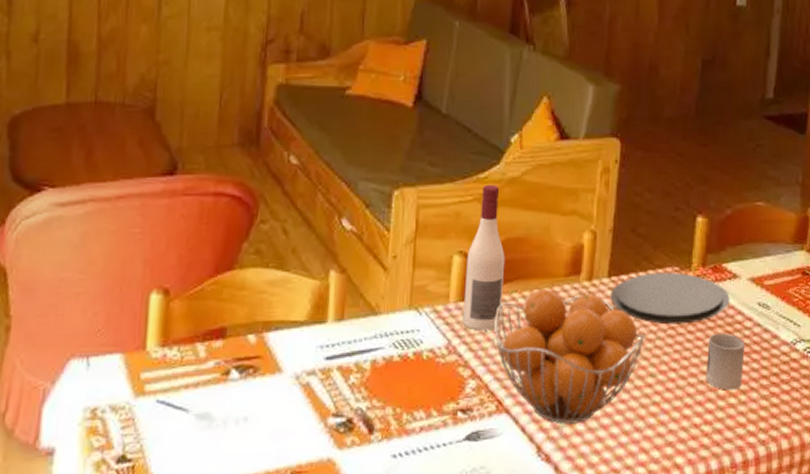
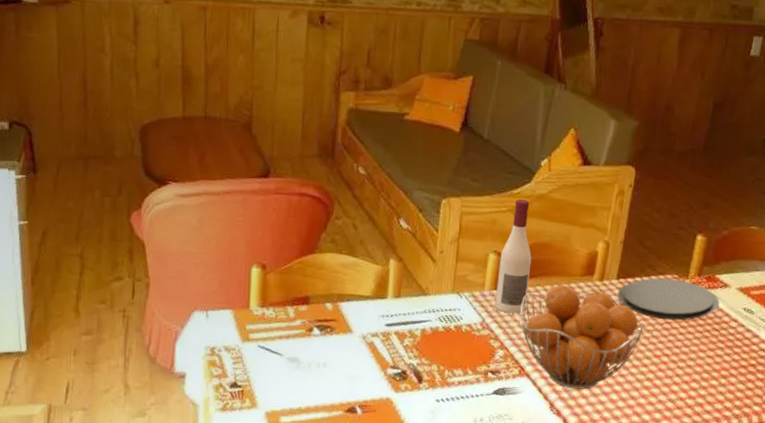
cup: present [706,333,745,391] -> none [693,330,729,375]

